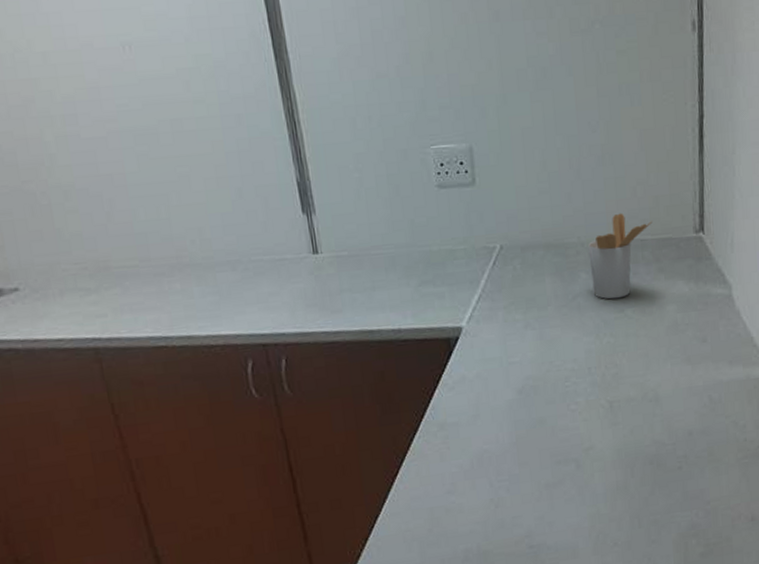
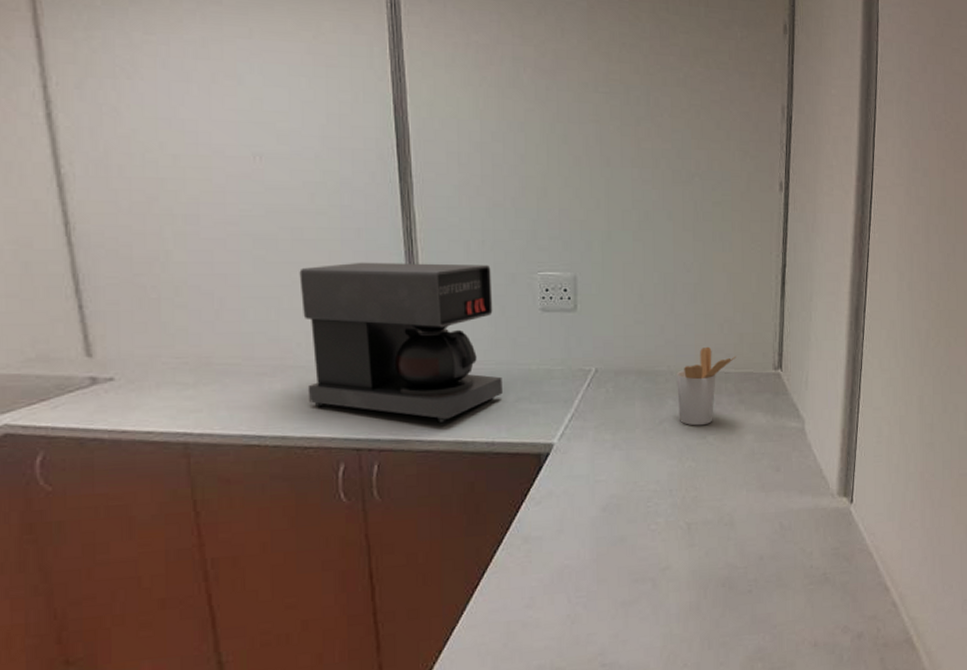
coffee maker: none [184,142,405,313] -> present [299,262,503,423]

